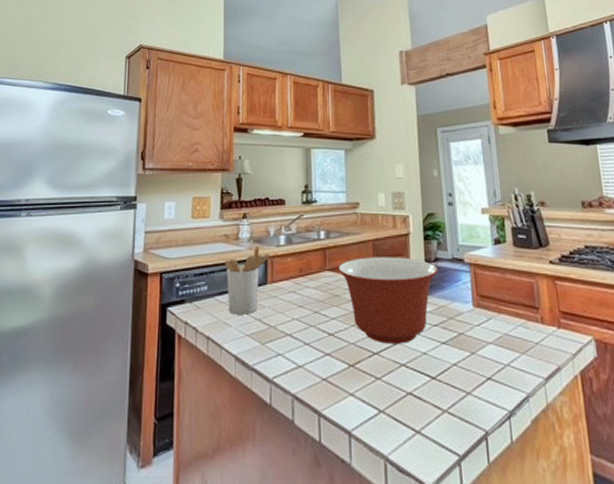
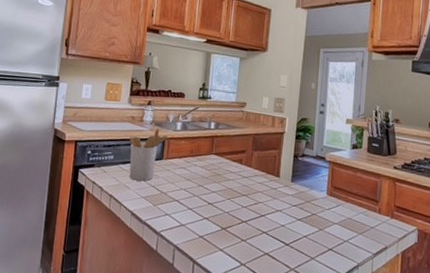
mixing bowl: present [338,257,437,344] -> none [222,147,303,217]

